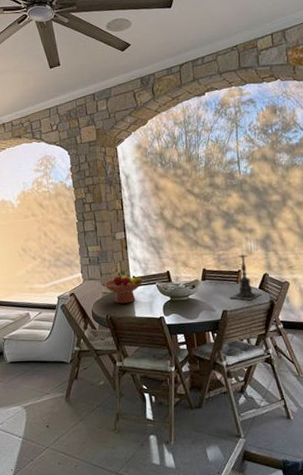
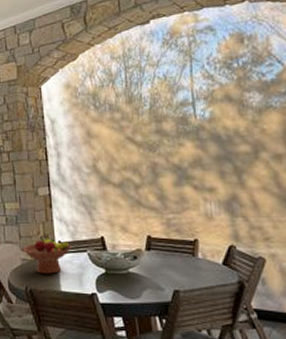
candle holder: present [230,252,262,301] -> none [183,217,227,280]

